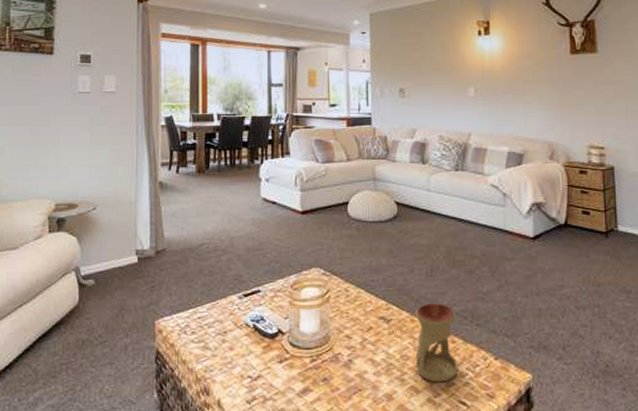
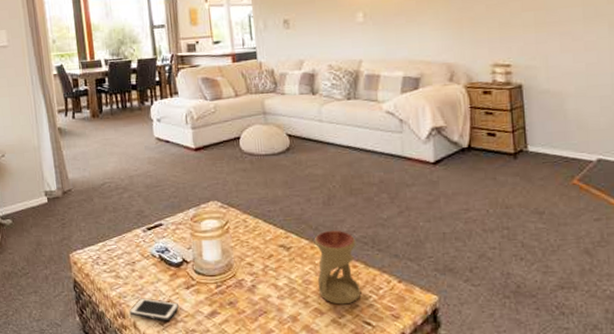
cell phone: none [214,372,270,399] -> present [129,298,180,321]

